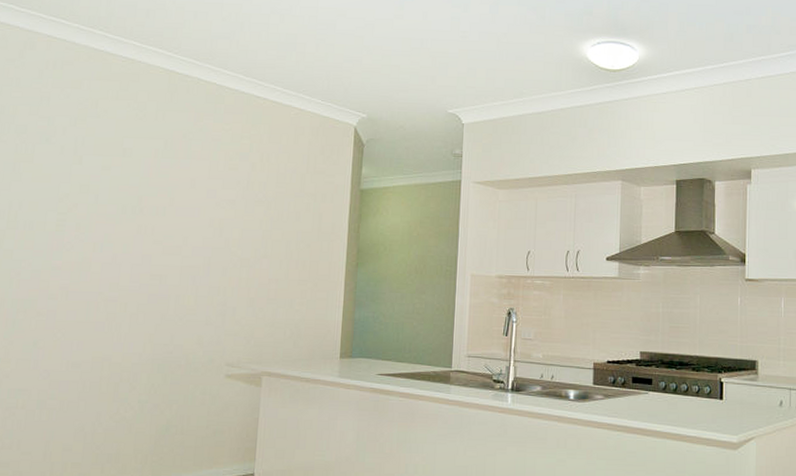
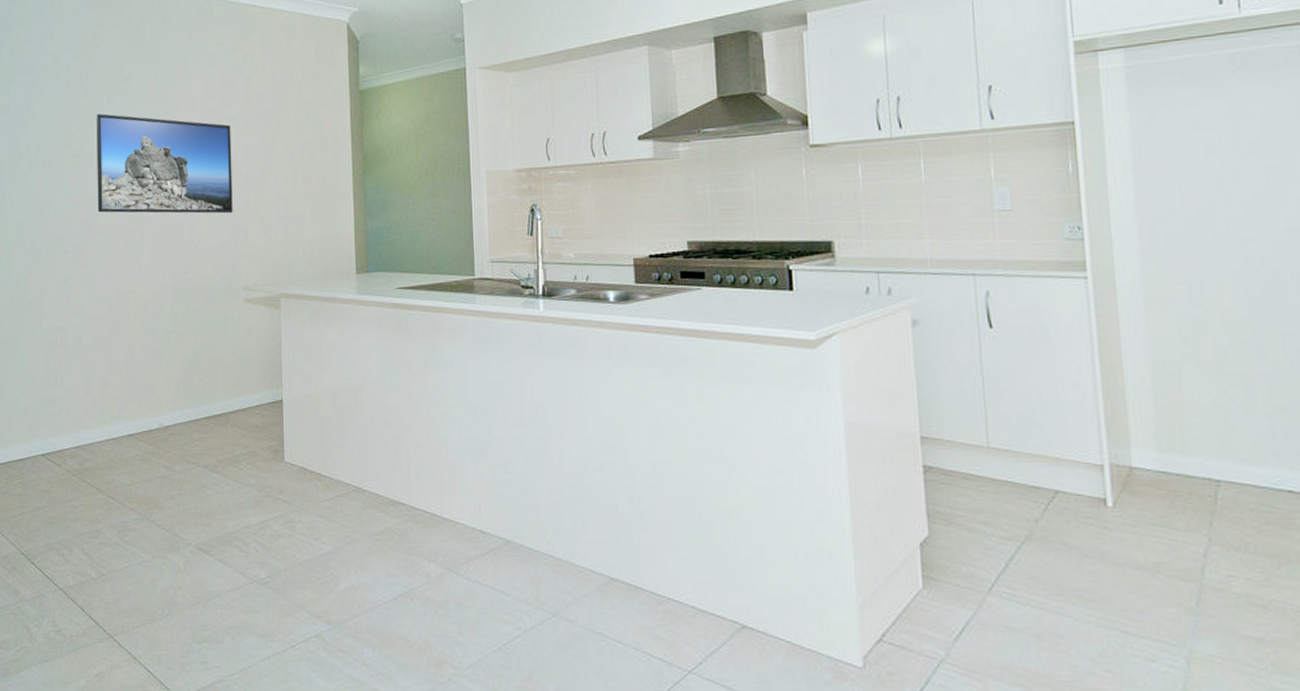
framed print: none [79,182,230,291] -> present [96,114,233,214]

